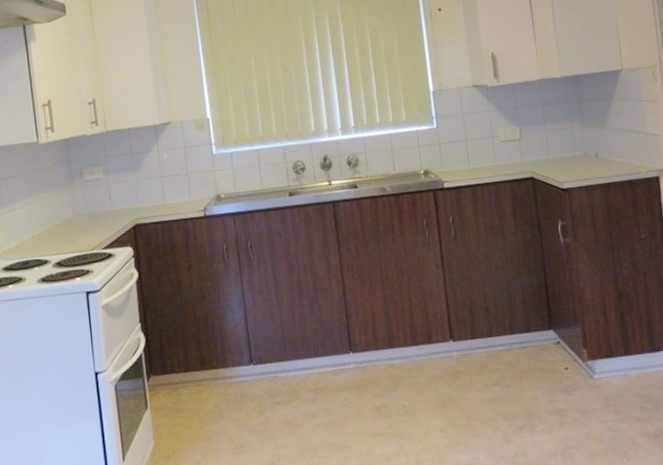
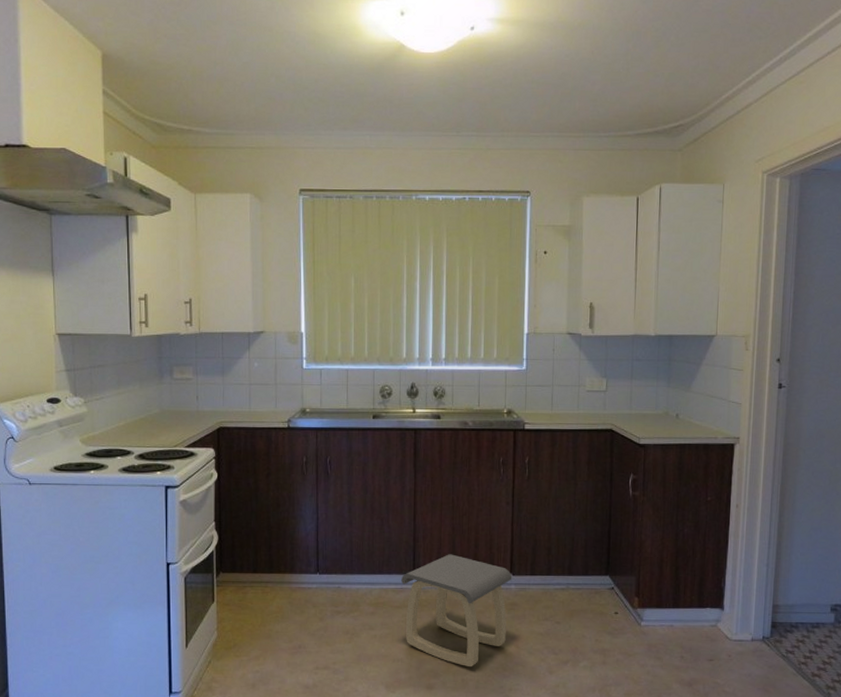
stool: none [338,327,456,446] -> present [401,554,512,668]

